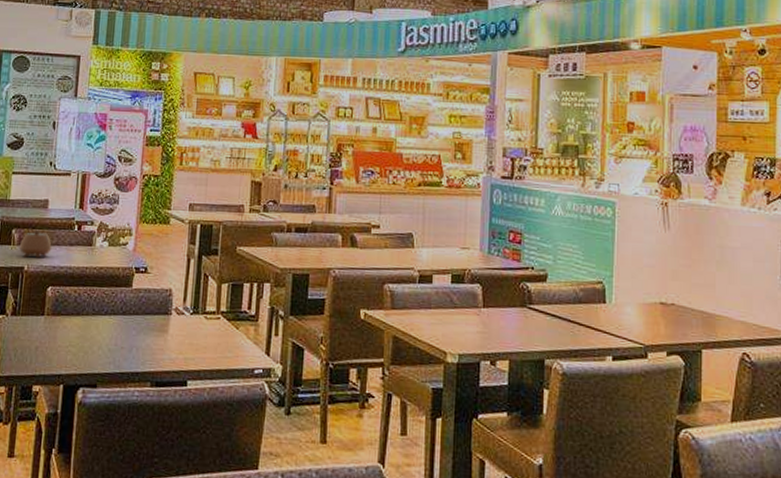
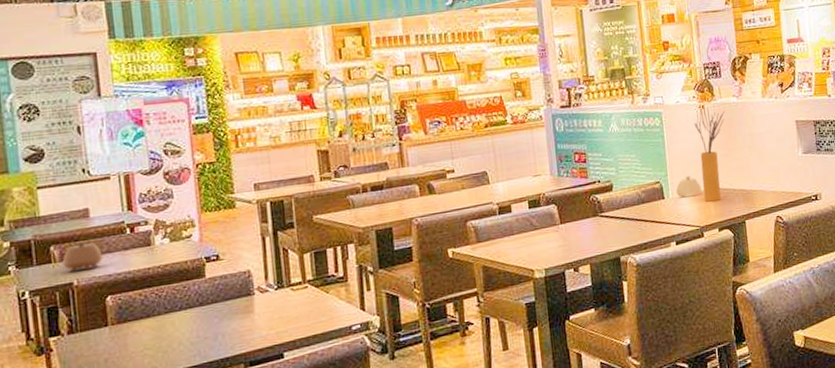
sugar bowl: none [620,282,652,308] -> present [676,176,702,198]
vase: none [653,205,692,320] -> present [694,107,725,202]

